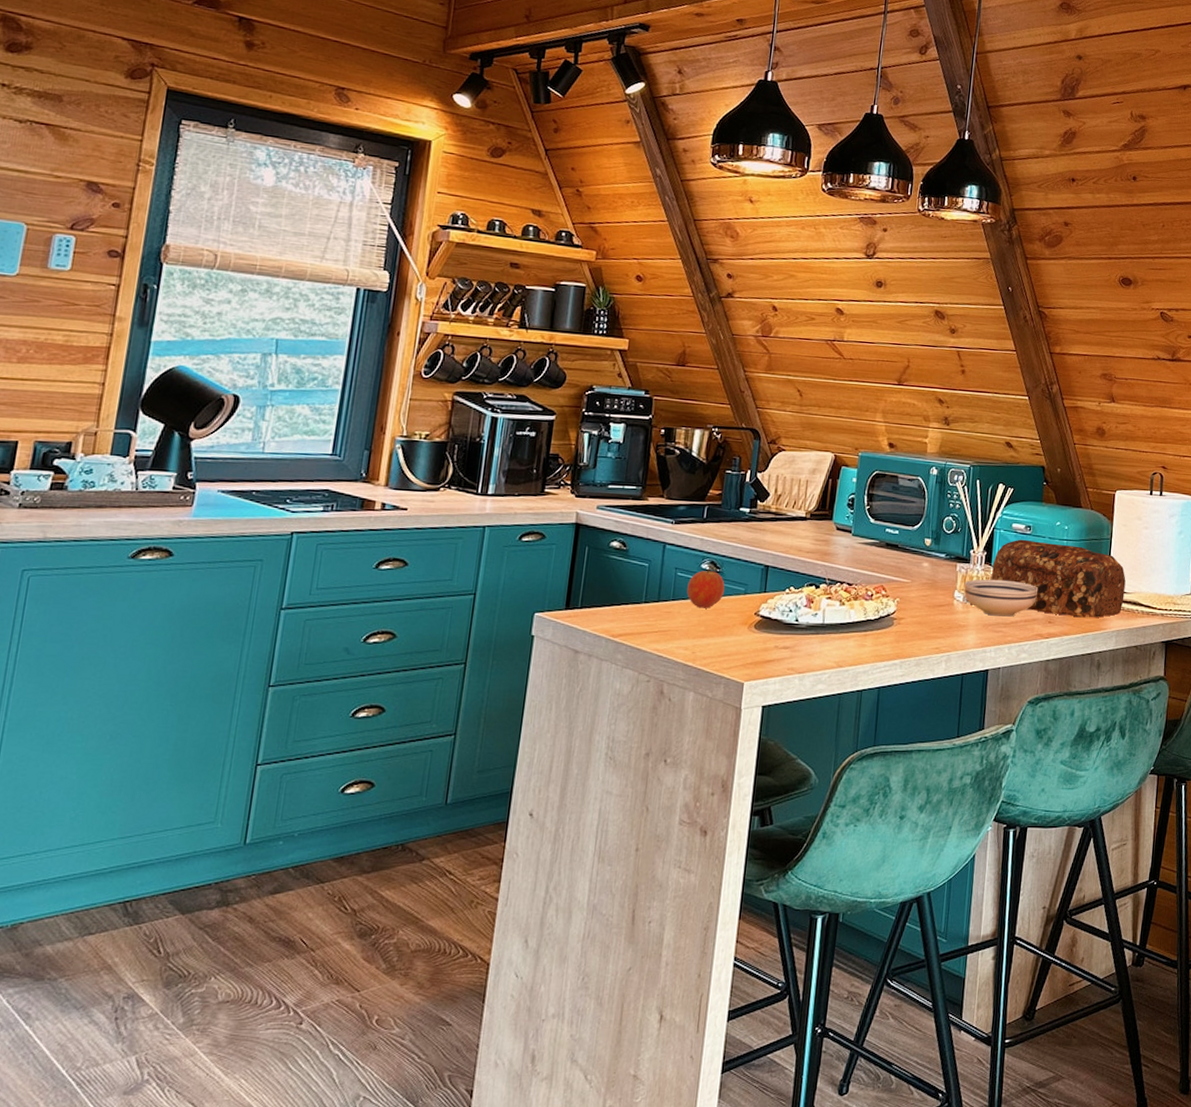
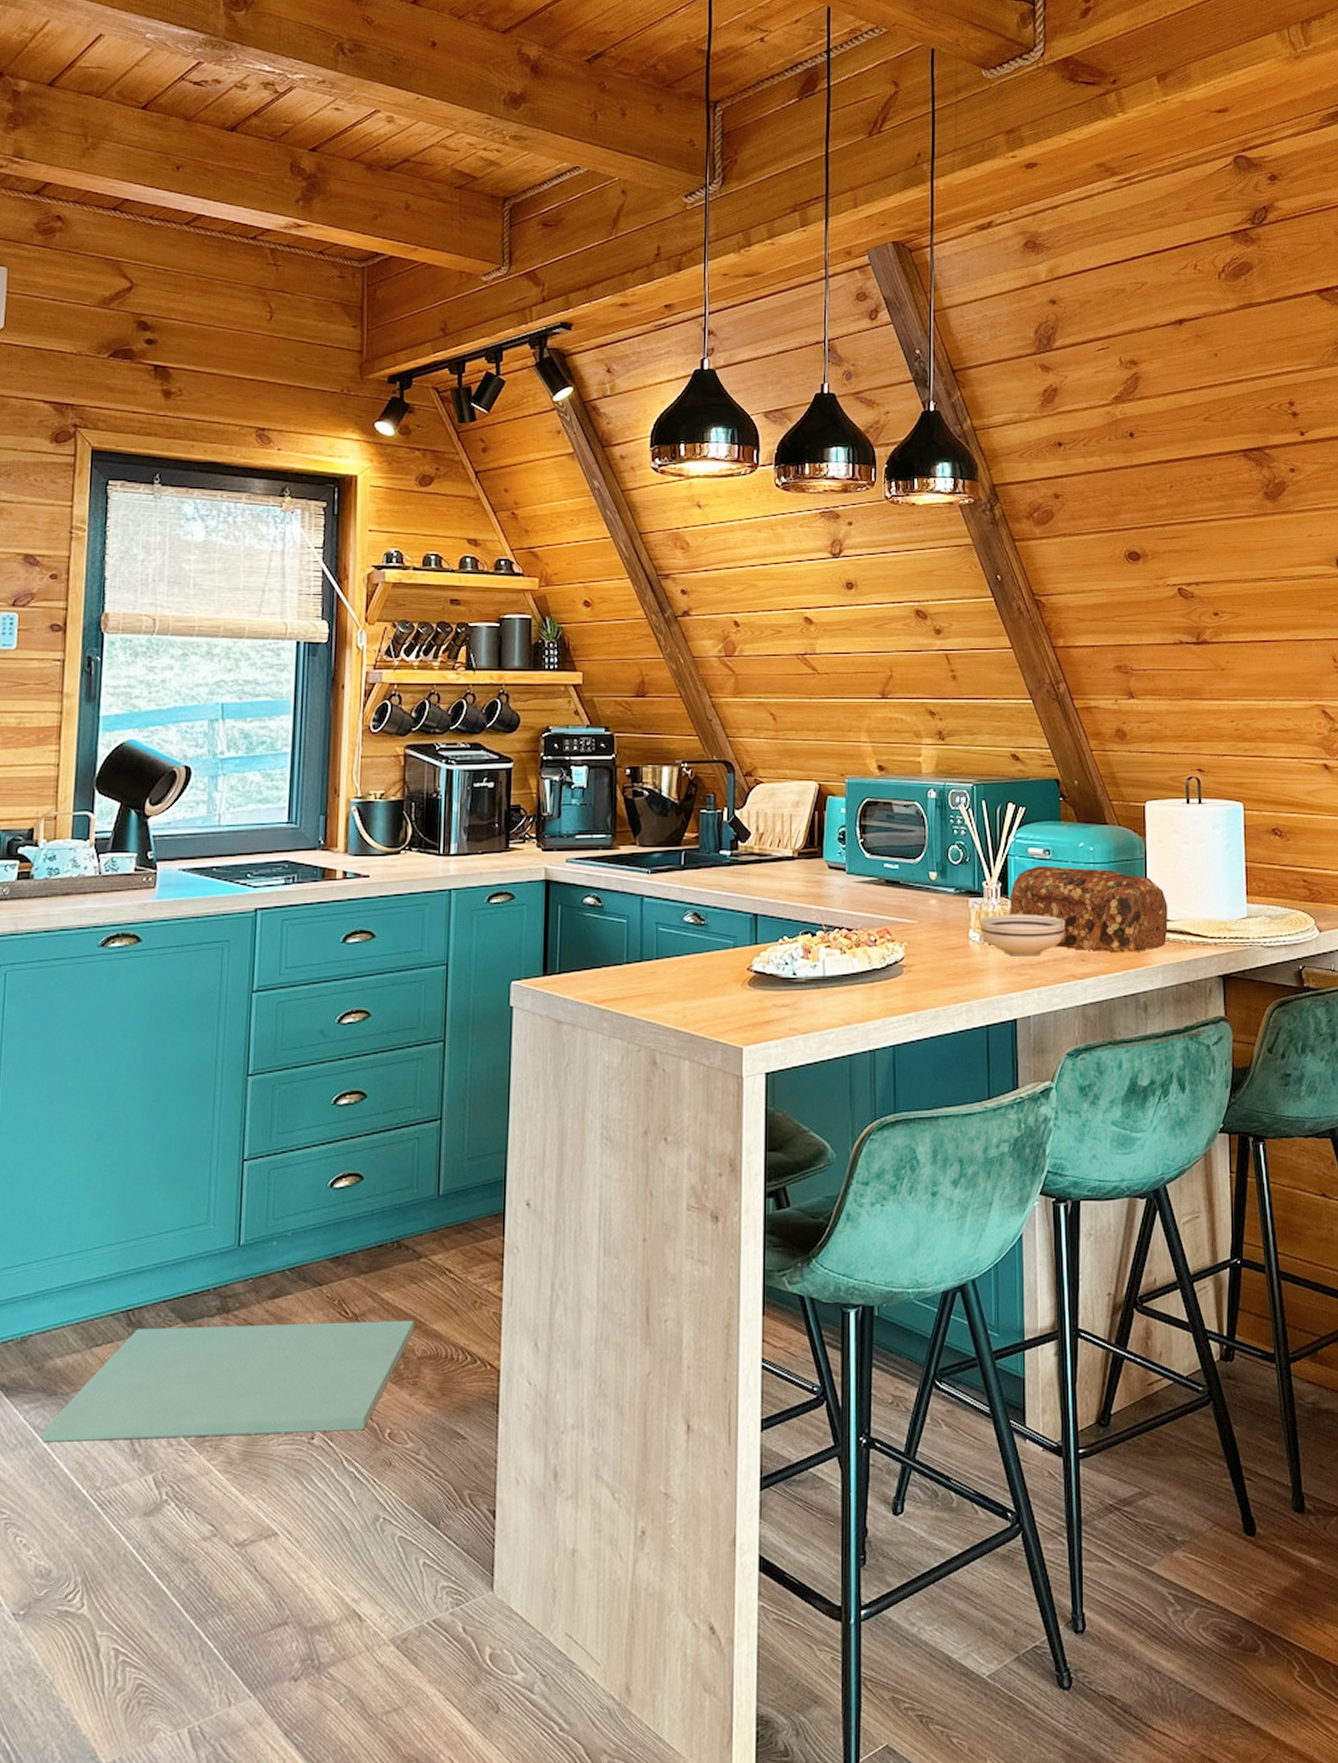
door mat: none [24,916,412,1025] -> present [42,1320,415,1443]
fruit: present [687,566,725,609] -> none [671,918,711,966]

